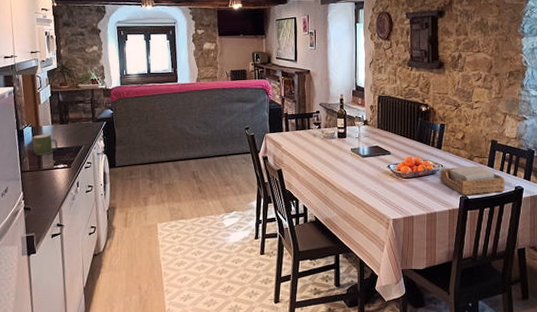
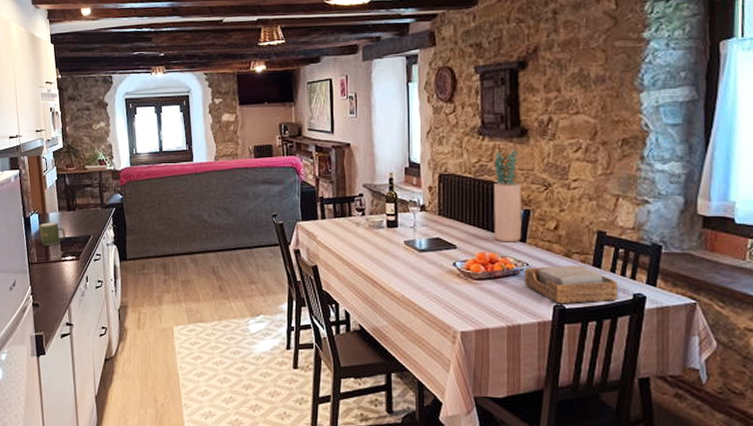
vase: none [418,72,439,149] -> present [493,142,522,243]

